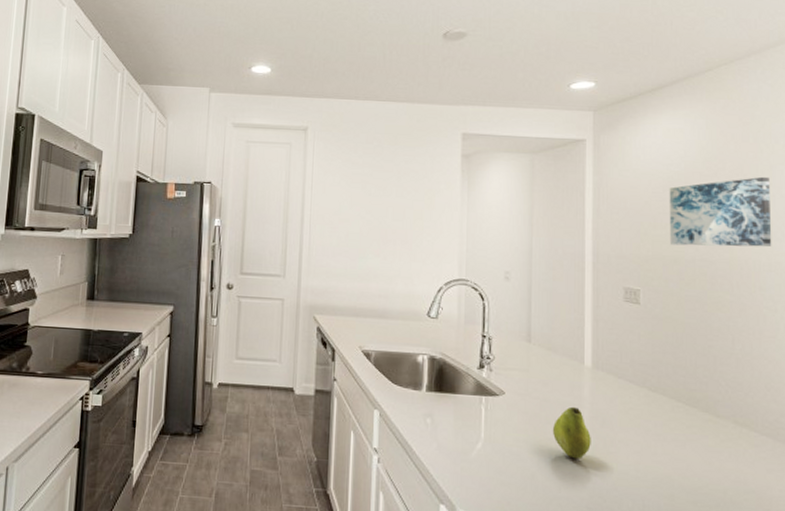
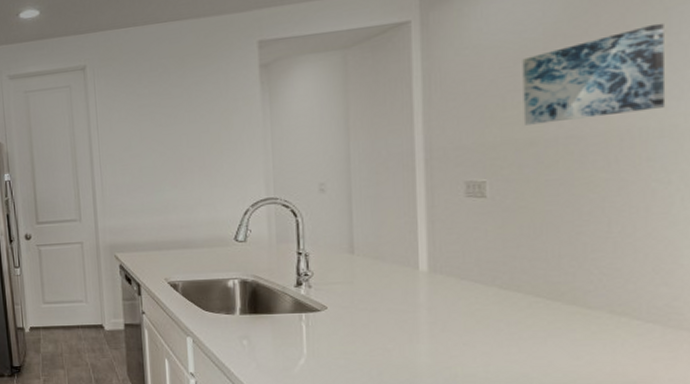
fruit: present [552,406,591,459] -> none [383,314,430,366]

